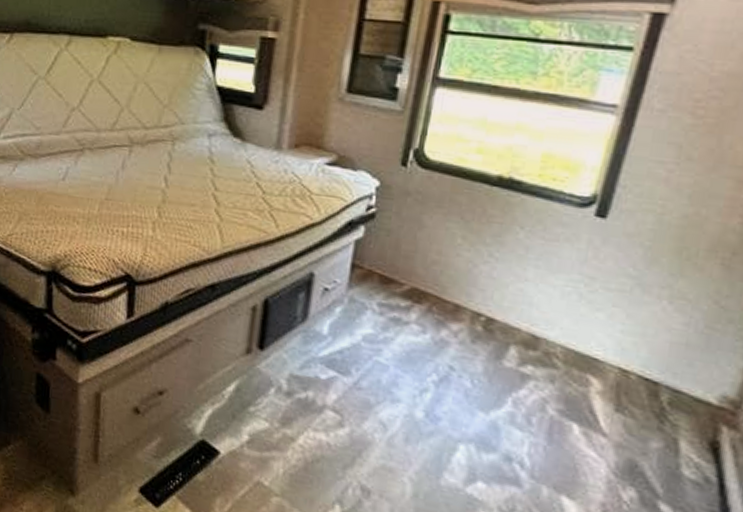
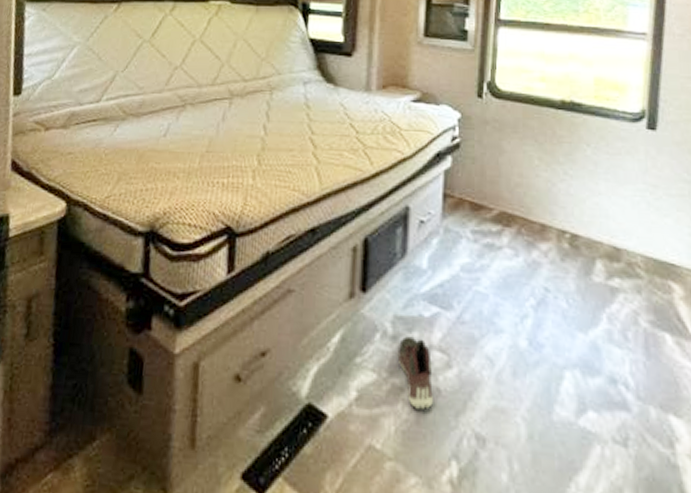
sneaker: none [290,393,325,460] -> present [397,336,433,410]

